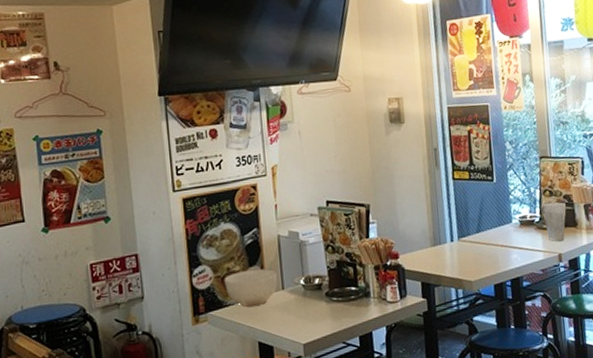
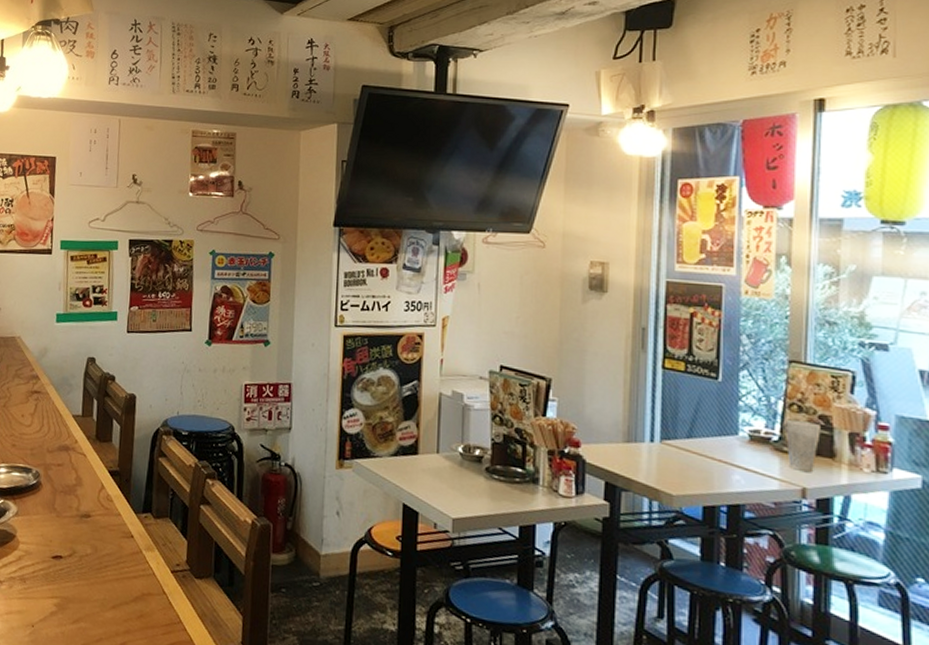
bowl: present [224,268,278,307] -> none [375,423,434,465]

